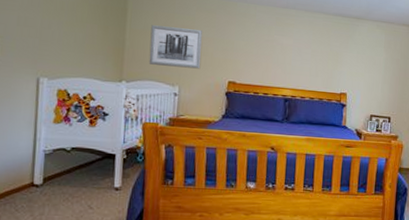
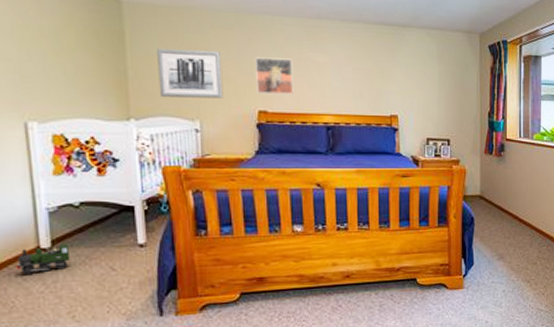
toy train: none [11,182,57,206] -> present [16,244,69,274]
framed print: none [229,36,262,70] -> present [256,57,294,95]

